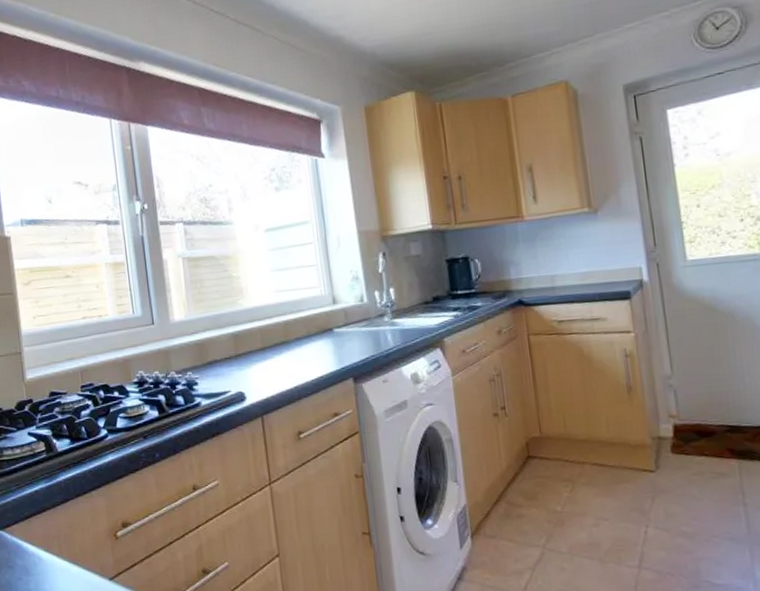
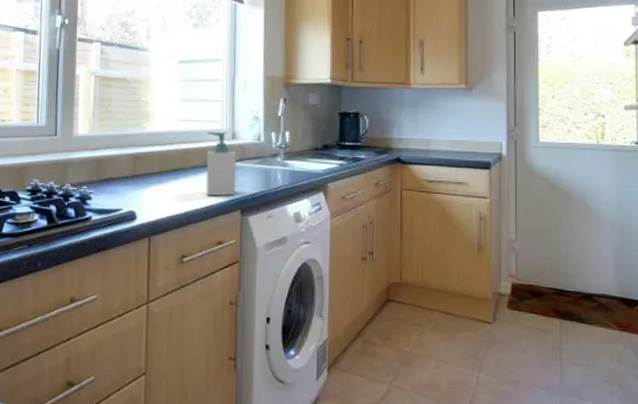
soap bottle: none [306,296,345,366] -> present [205,131,237,197]

